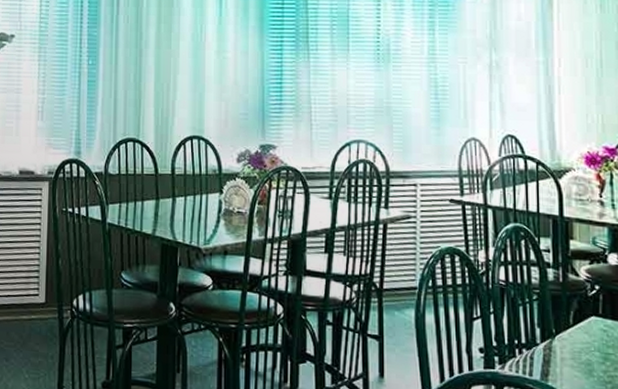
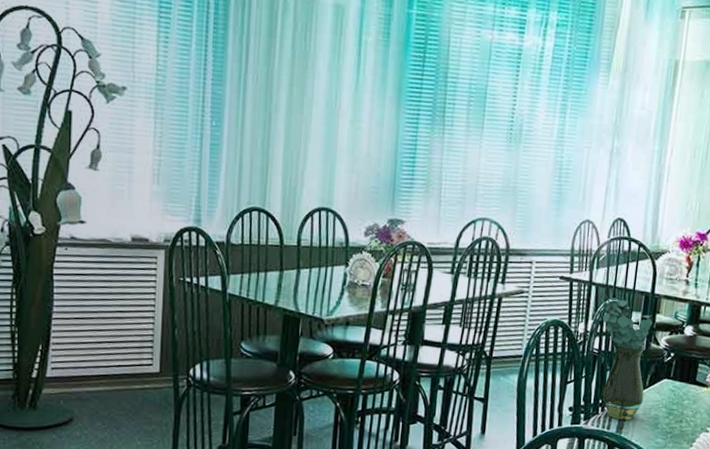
vase: none [502,217,570,365] -> present [602,293,653,420]

